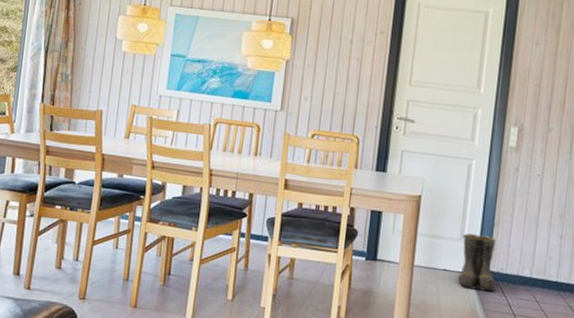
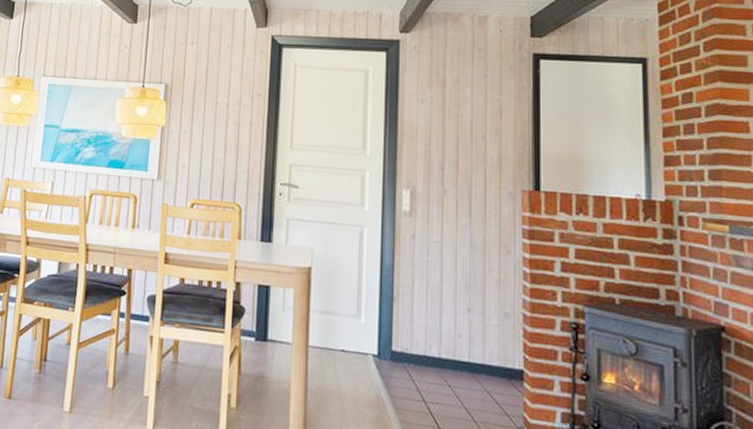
boots: present [458,233,497,292] -> none [358,308,401,375]

